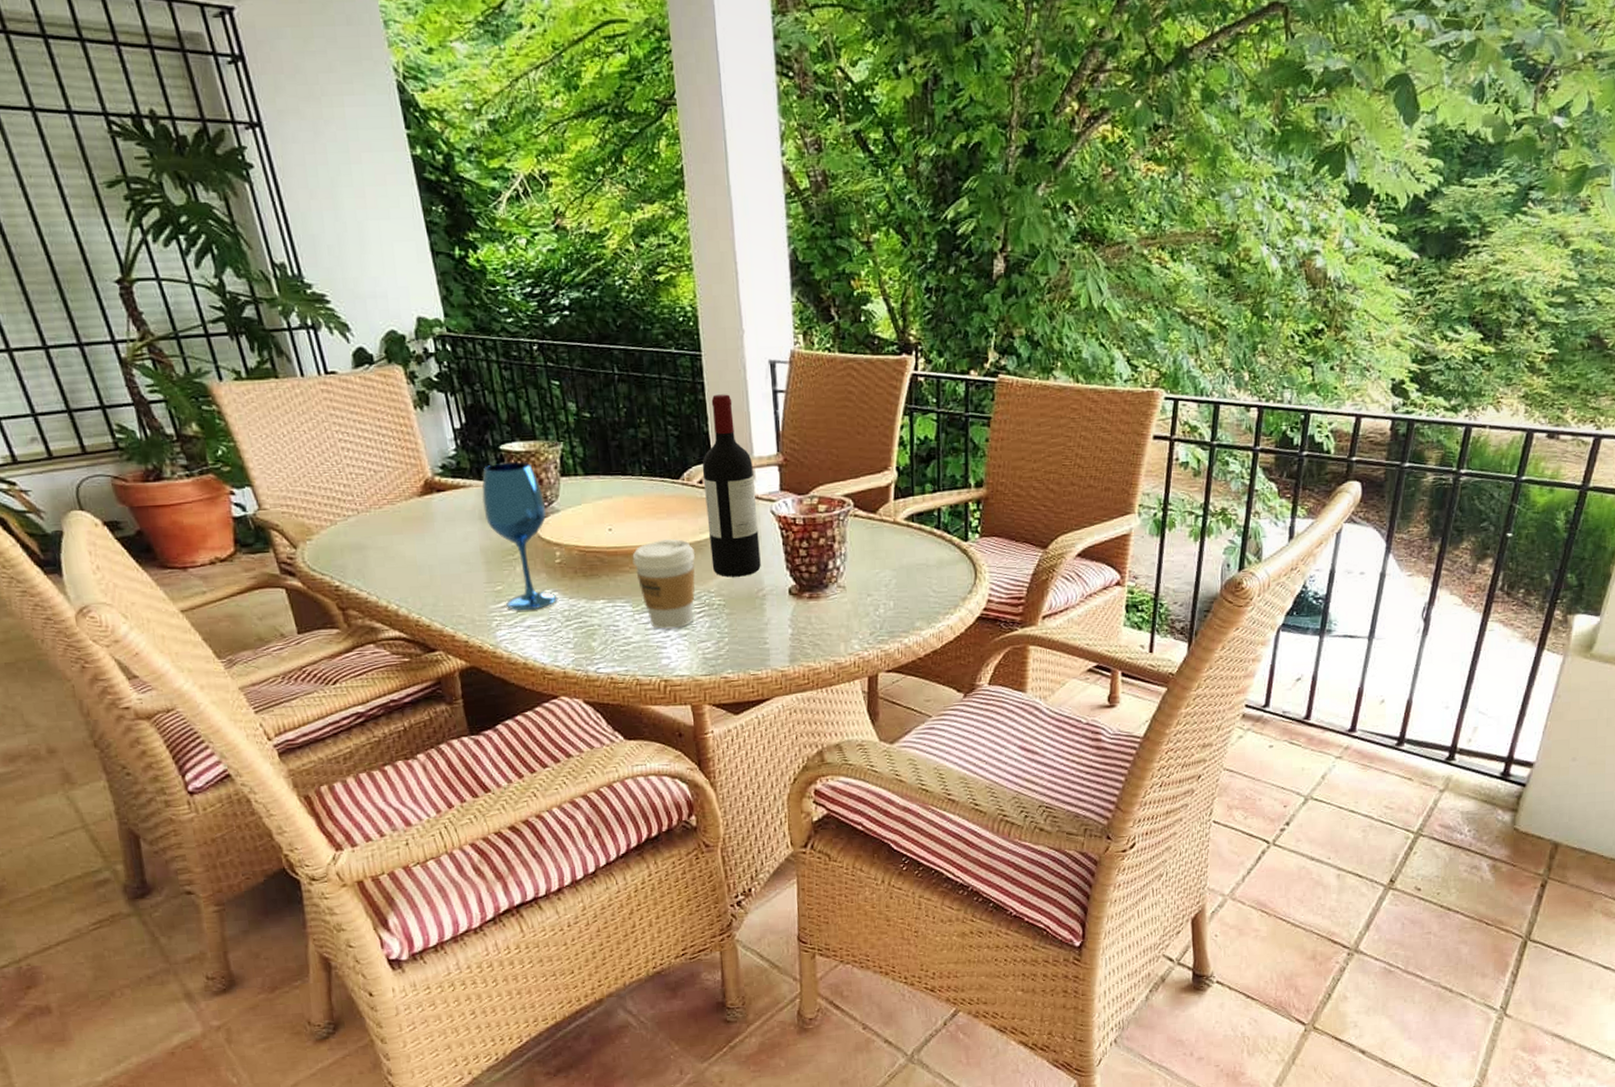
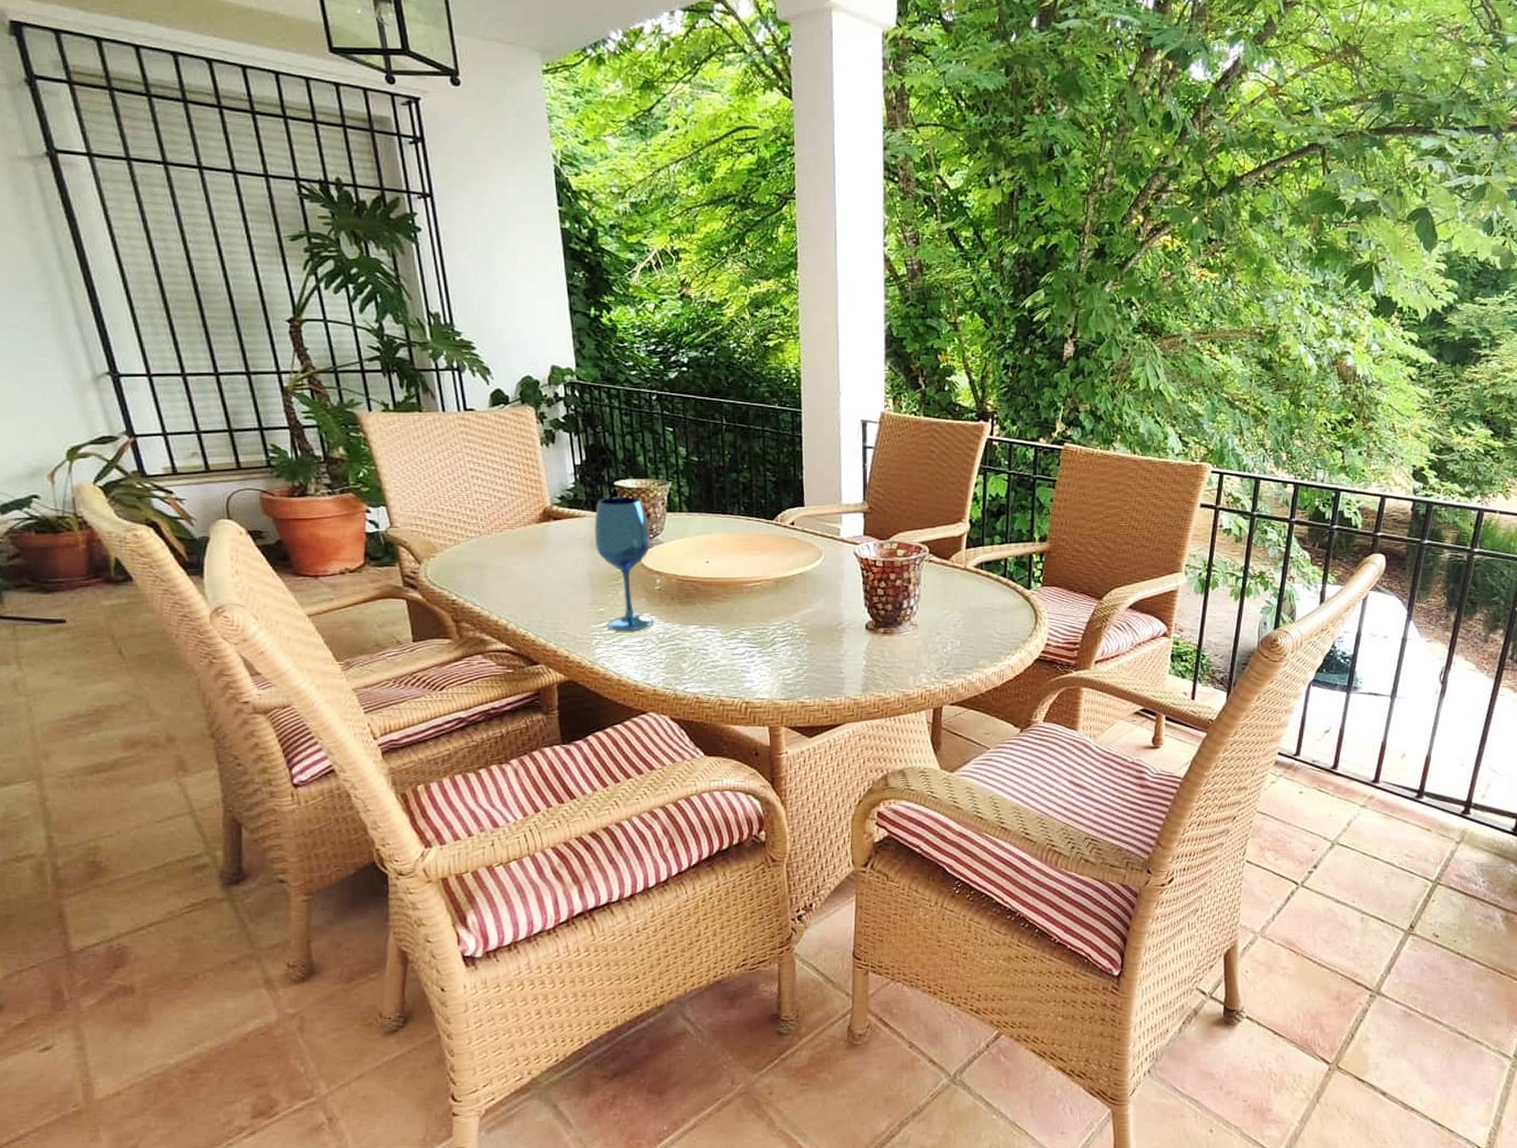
coffee cup: present [632,538,696,630] -> none [725,573,783,655]
wine bottle: present [702,394,761,577] -> none [795,447,842,611]

